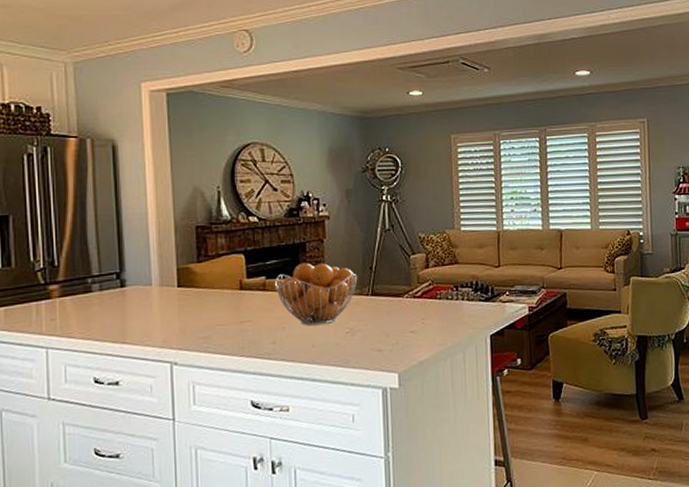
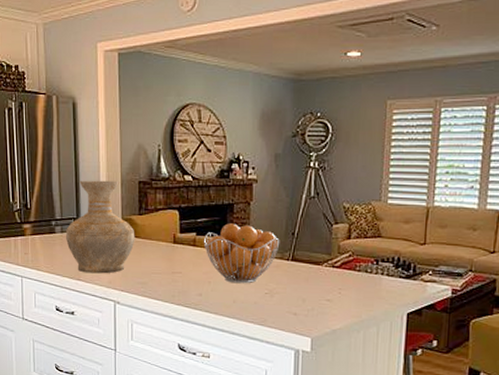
vase: none [106,227,194,334] -> present [66,180,135,274]

